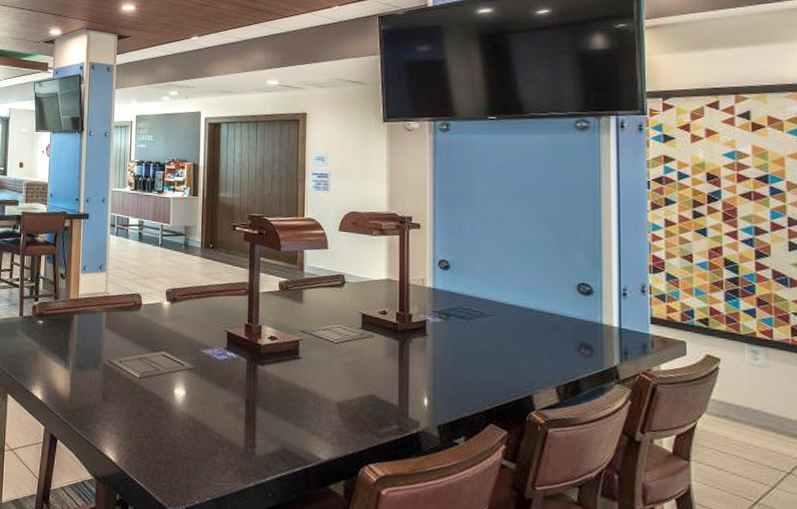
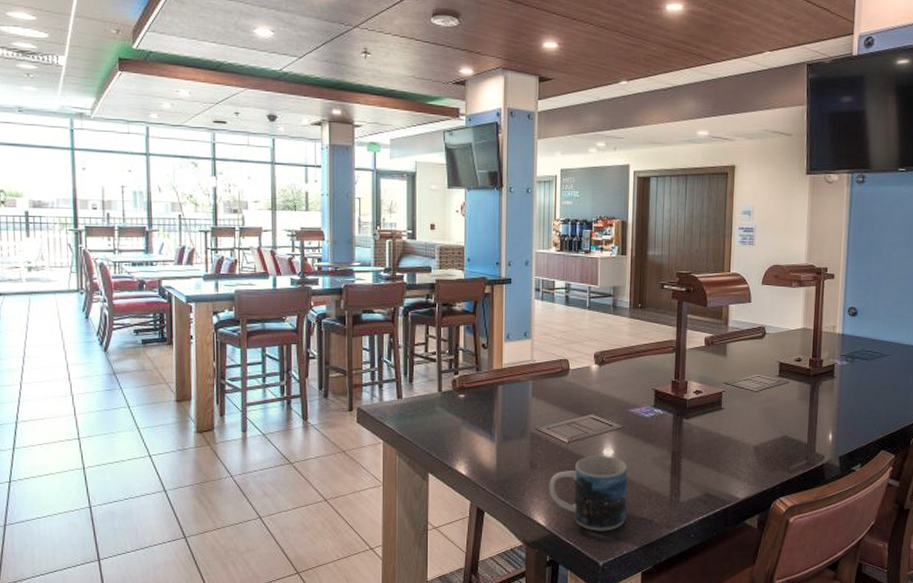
mug: none [120,394,201,477] -> present [549,456,629,531]

